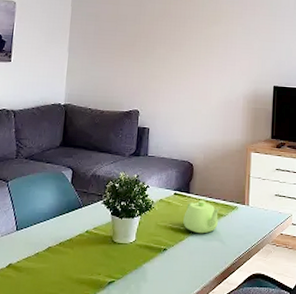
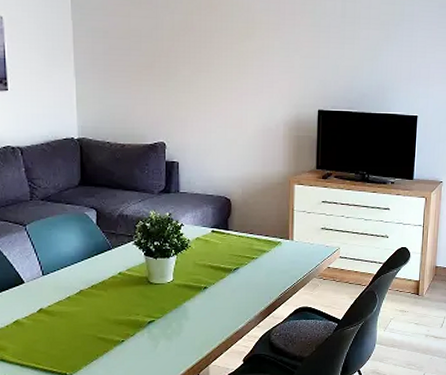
teapot: present [183,200,220,234] -> none [223,237,262,271]

